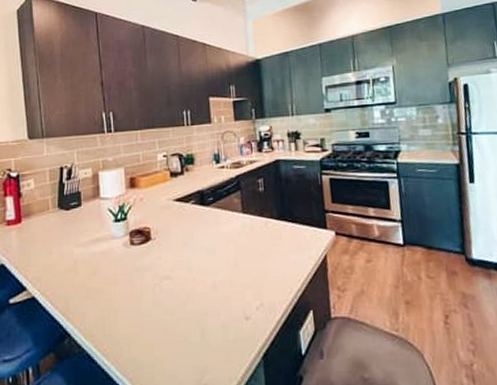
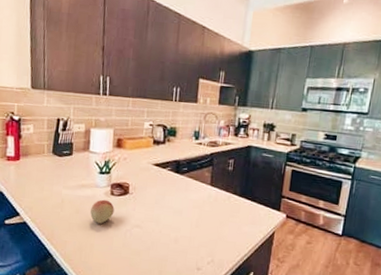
fruit: none [109,252,137,283] -> present [90,199,114,224]

